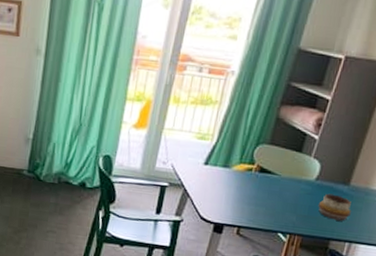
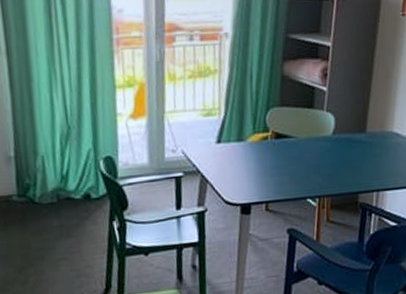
decorative bowl: present [318,193,351,221] -> none [340,145,373,172]

